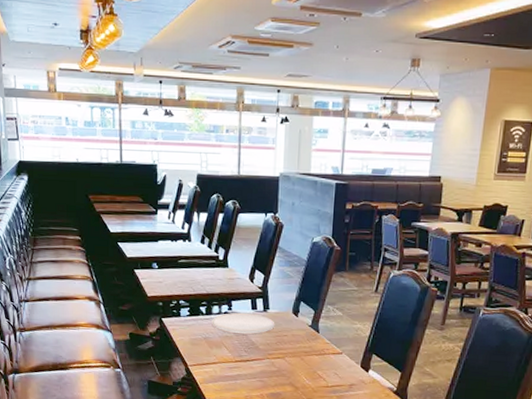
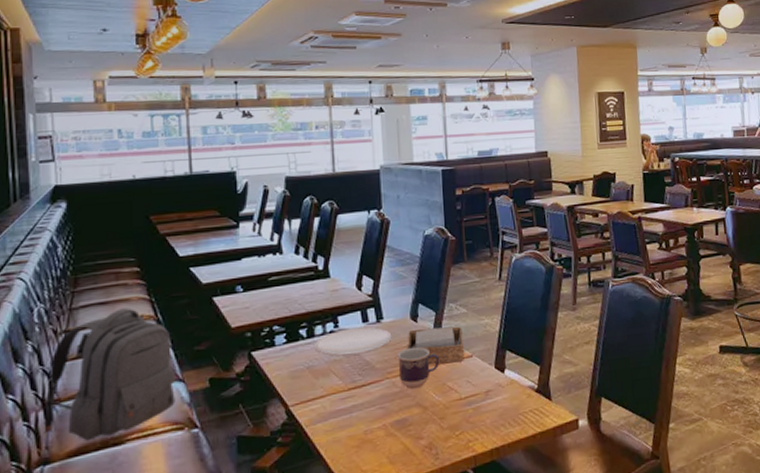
backpack: none [14,267,106,363] -> present [44,308,177,441]
cup: none [277,337,314,372] -> present [397,347,440,390]
napkin holder: none [286,322,336,357] -> present [406,326,464,364]

